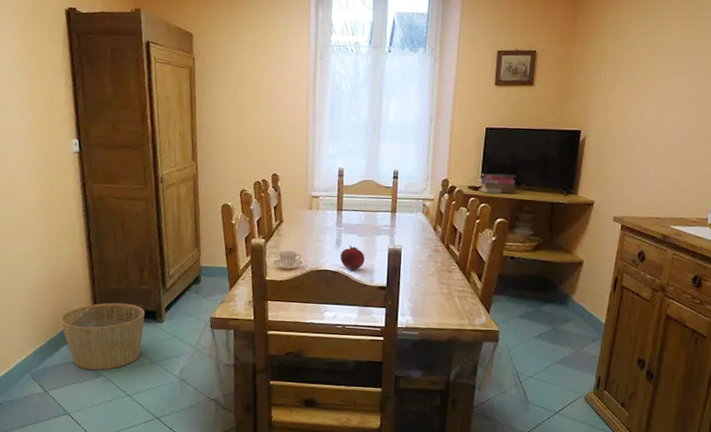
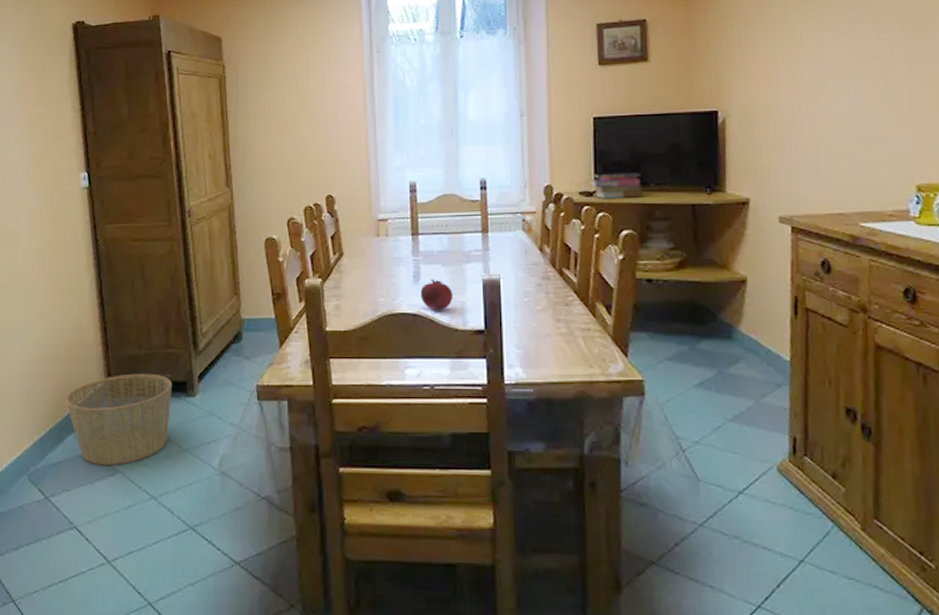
teacup: present [273,250,302,270] -> none [334,291,371,316]

